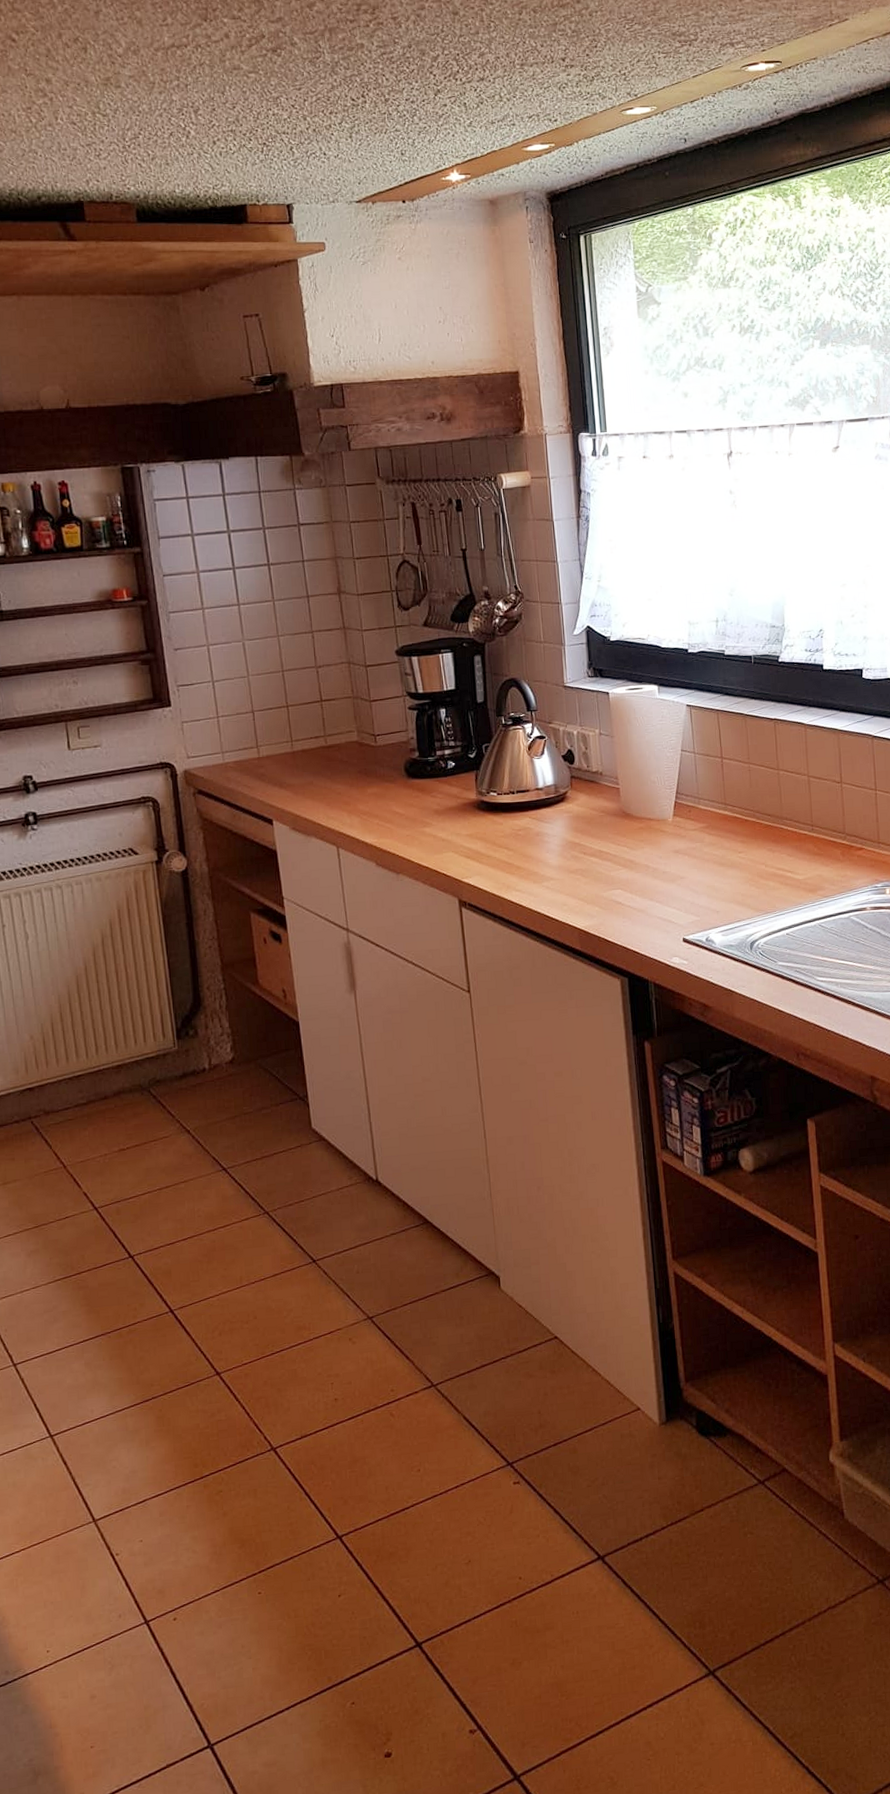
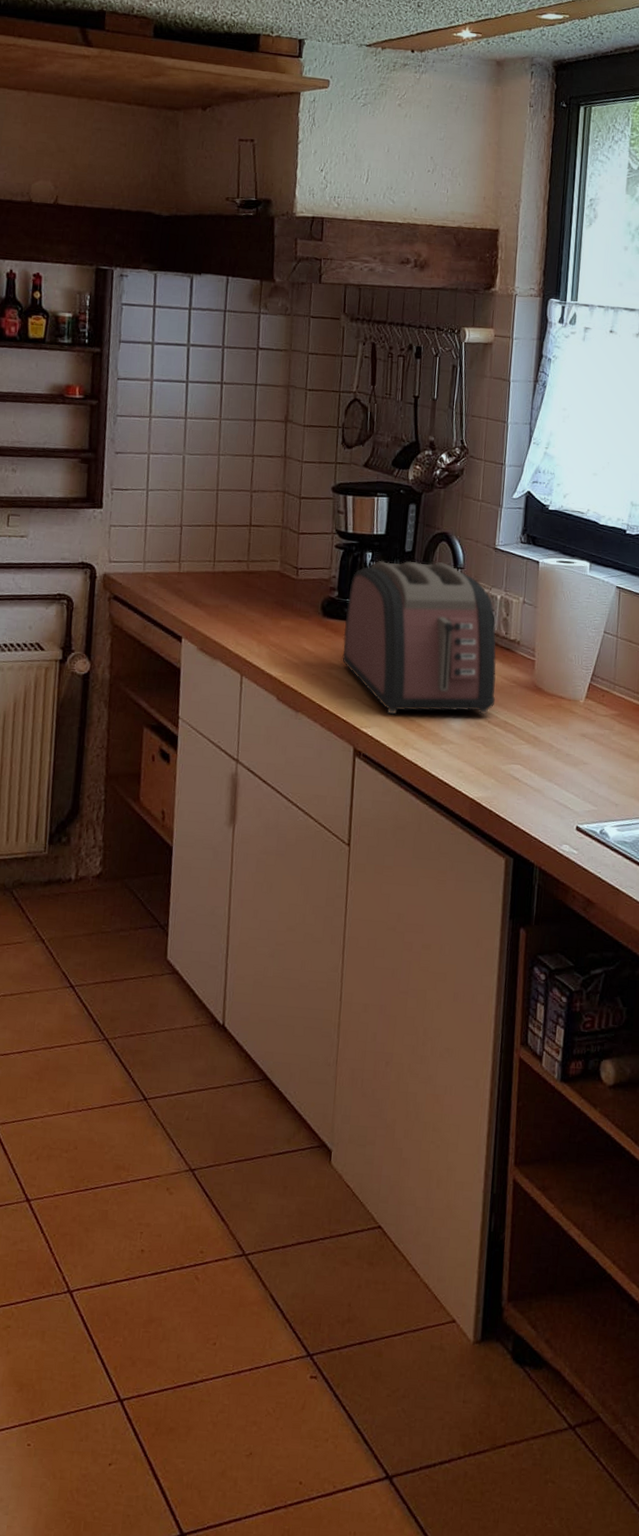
toaster: none [429,708,588,862] -> present [342,560,497,715]

